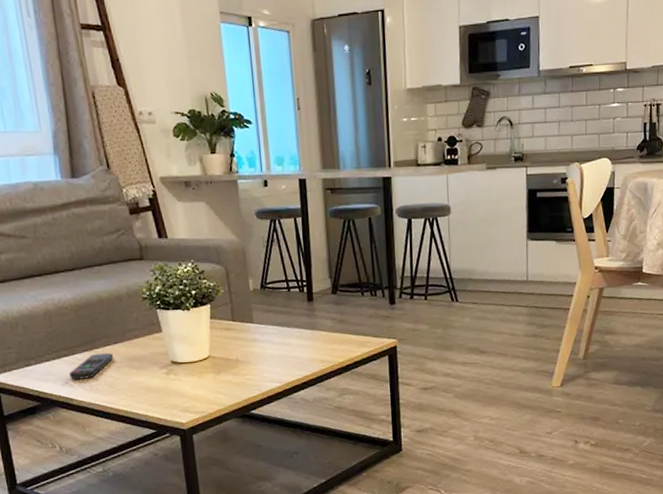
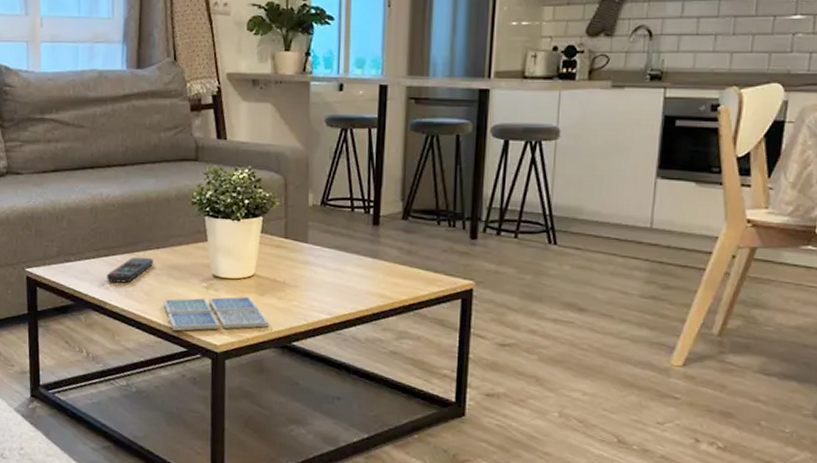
drink coaster: none [127,376,229,416] -> present [163,296,270,331]

